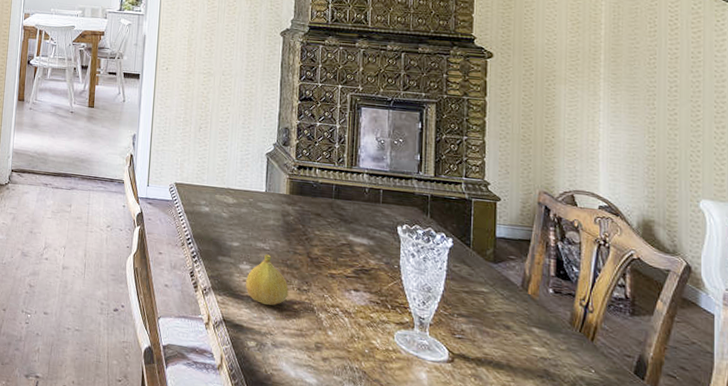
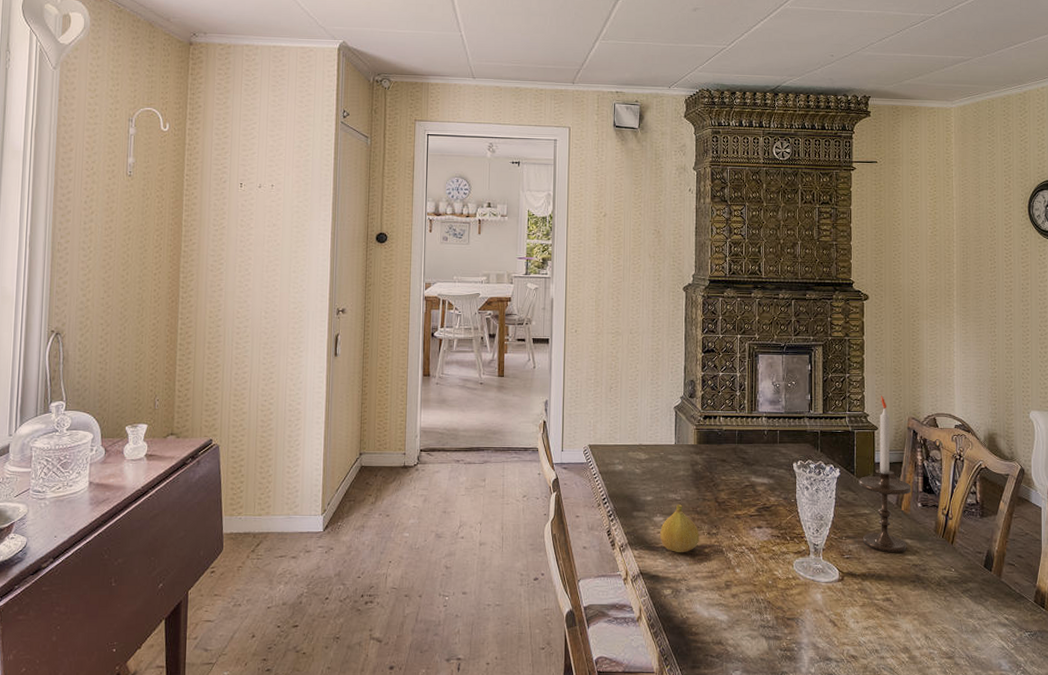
candlestick: none [476,164,541,342] -> present [859,396,911,553]

